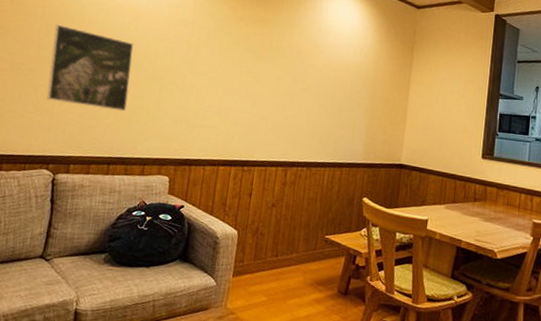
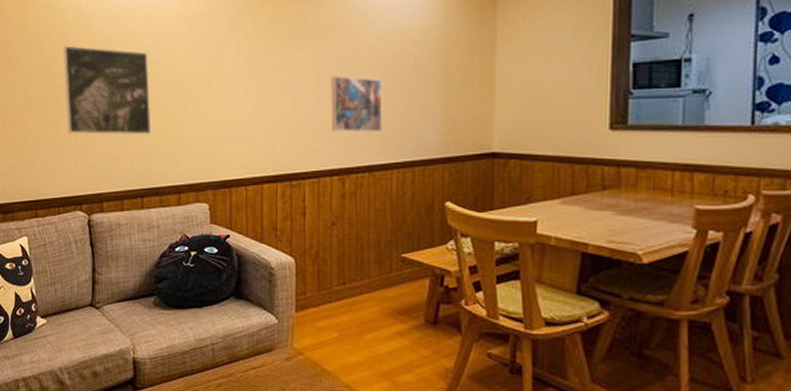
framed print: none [281,88,325,138] -> present [331,76,383,133]

